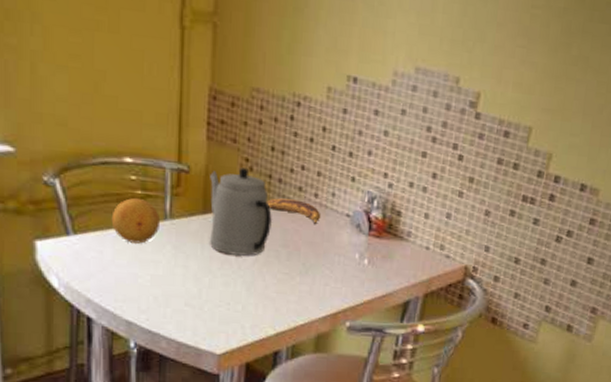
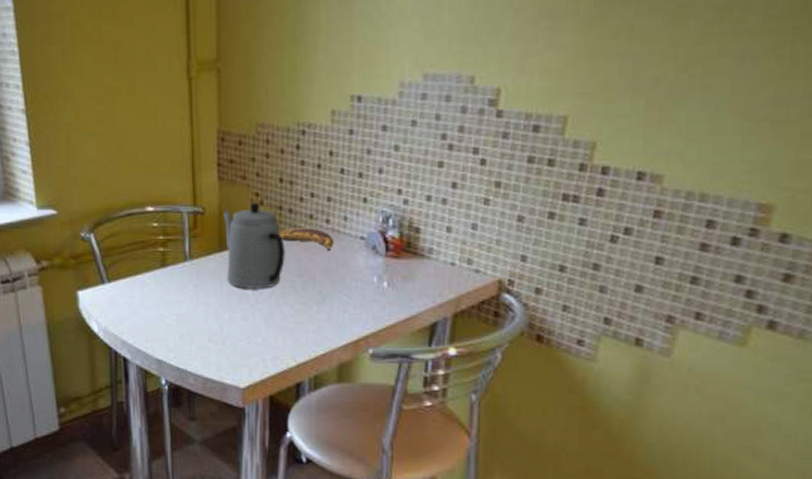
fruit: present [111,198,161,244] -> none [138,244,182,286]

